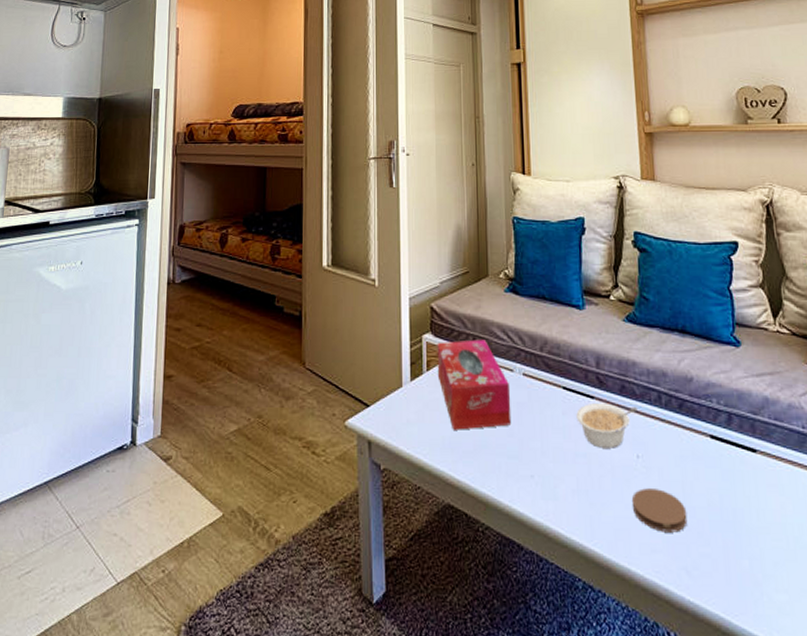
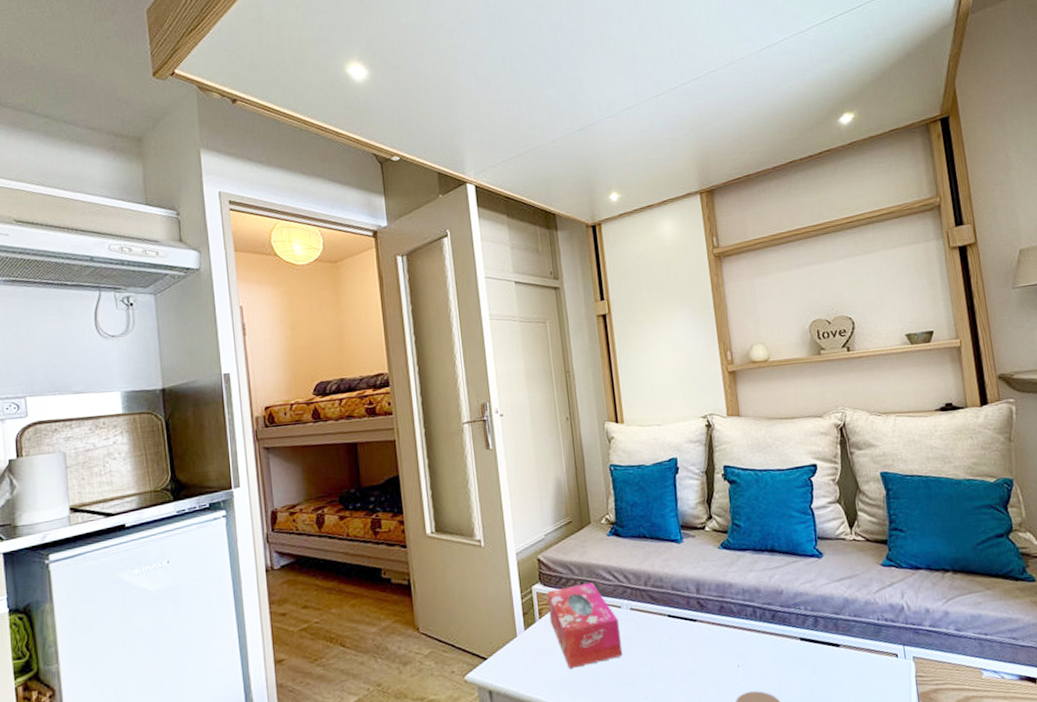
legume: present [576,402,638,448] -> none [681,623,736,664]

